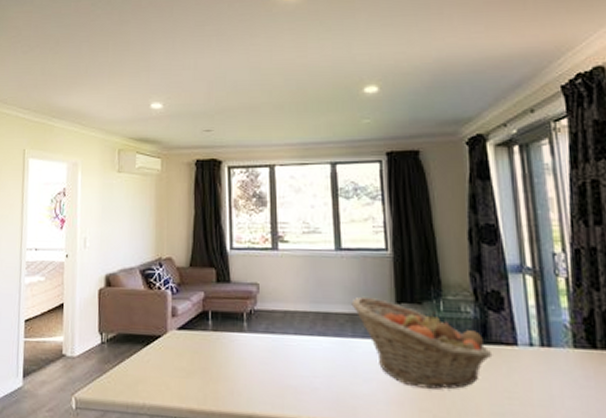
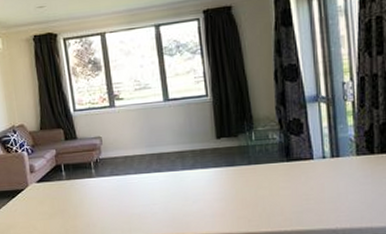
fruit basket: present [351,296,493,390] -> none [180,136,294,201]

